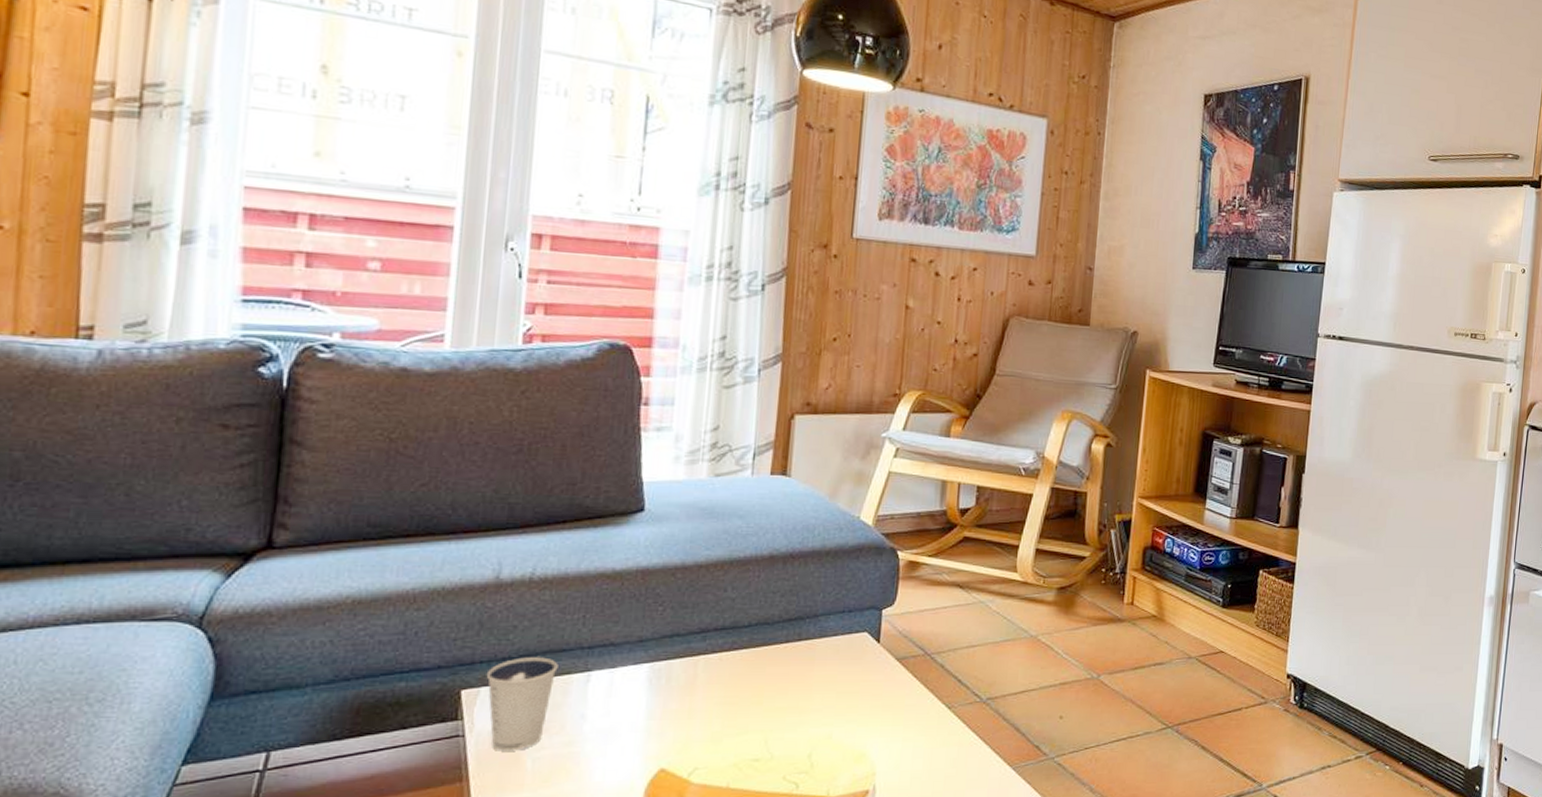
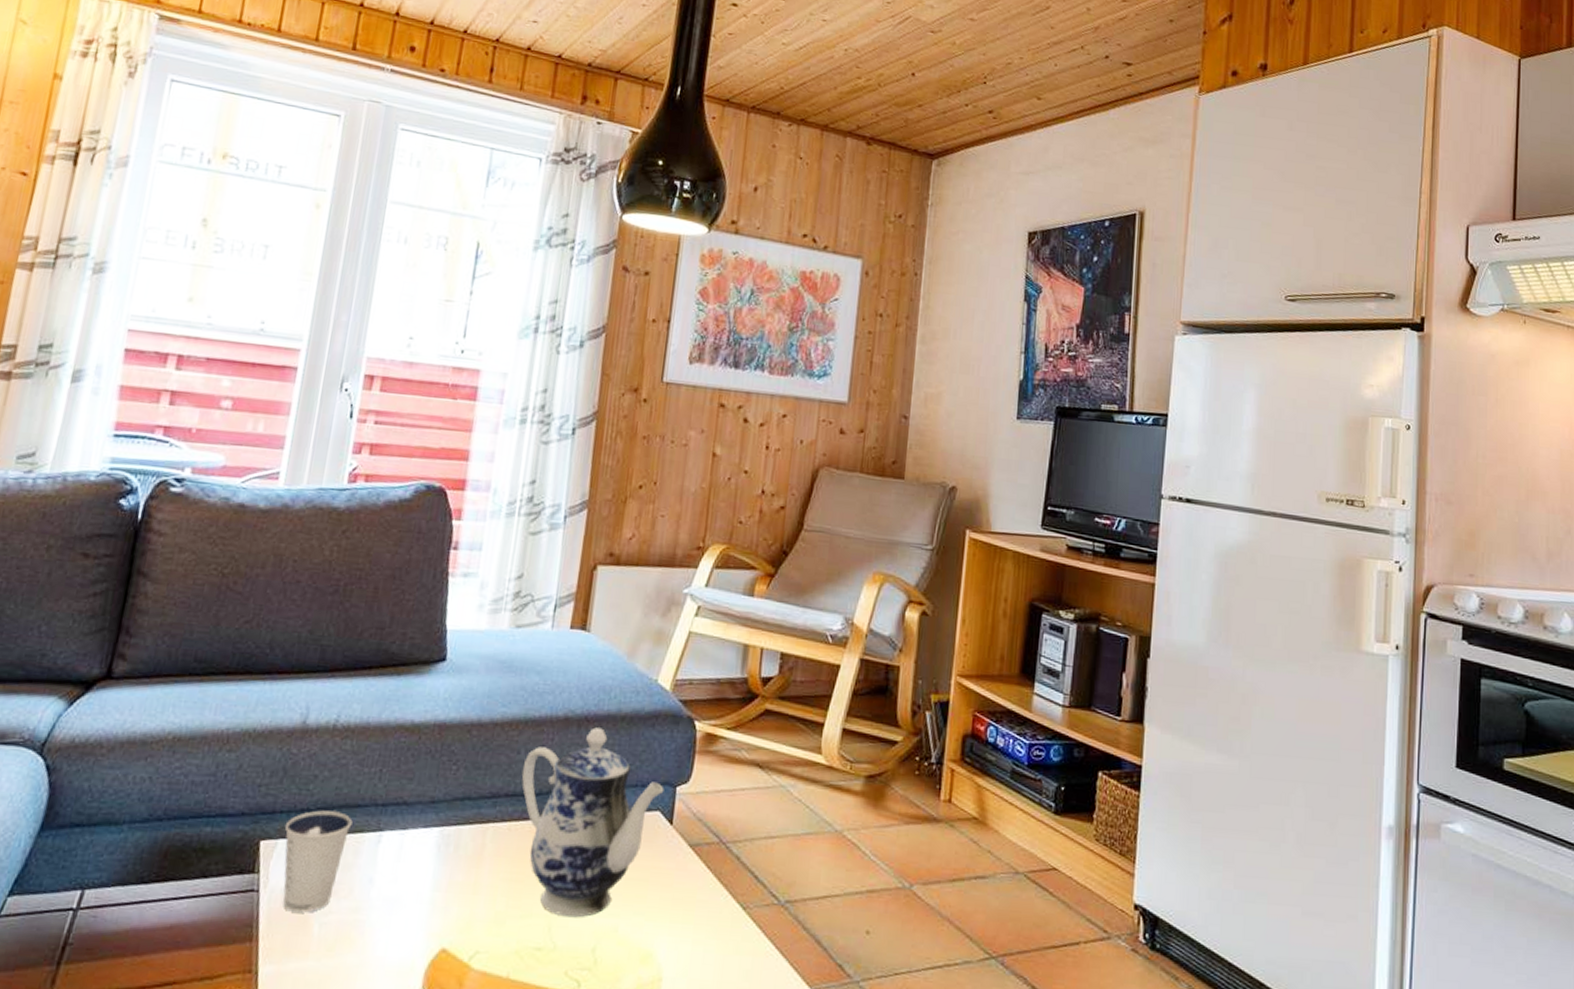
teapot: none [729,563,871,731] -> present [521,727,664,918]

